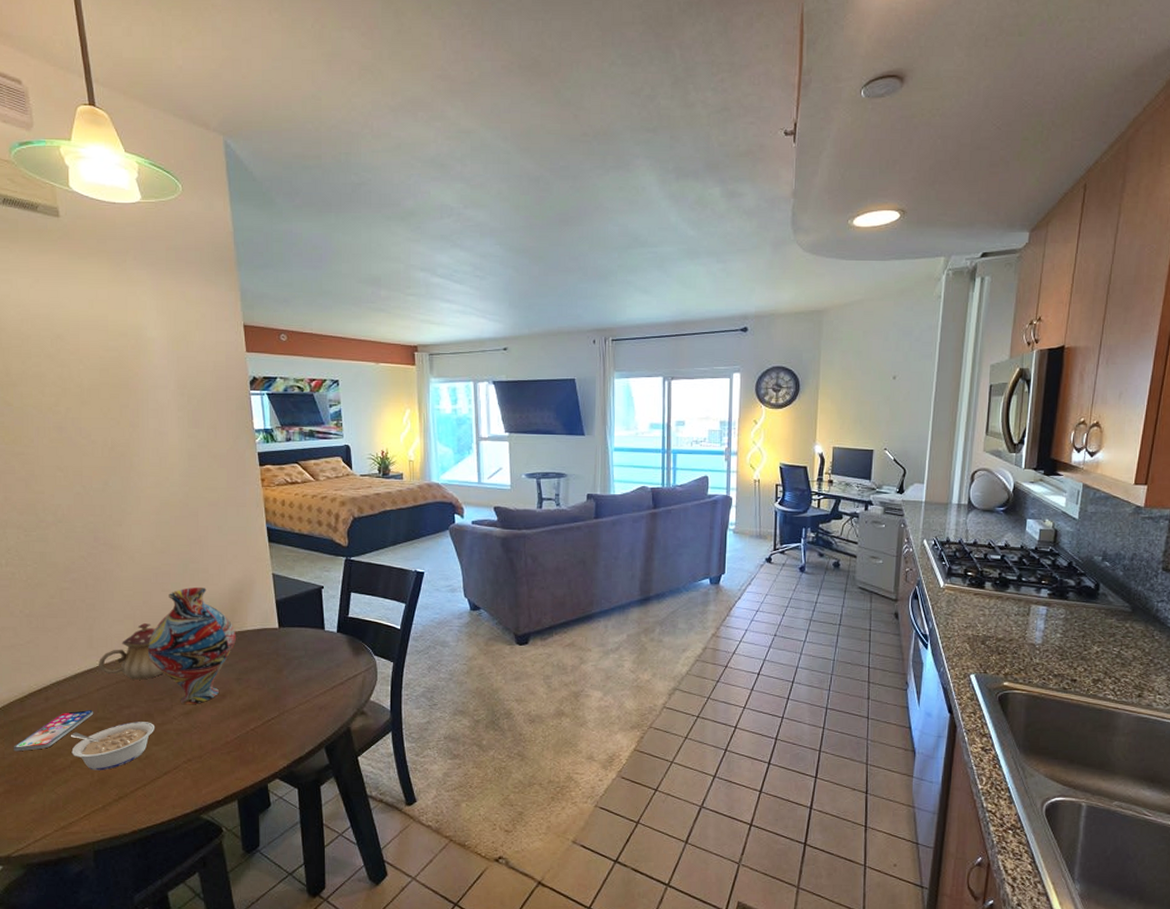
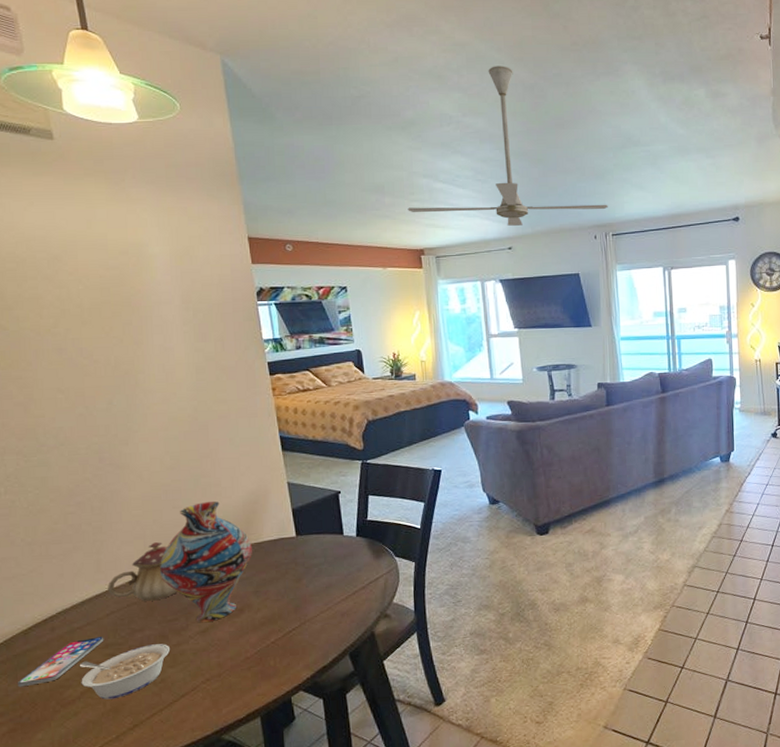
ceiling fan: none [403,155,609,326] -> present [408,66,608,226]

